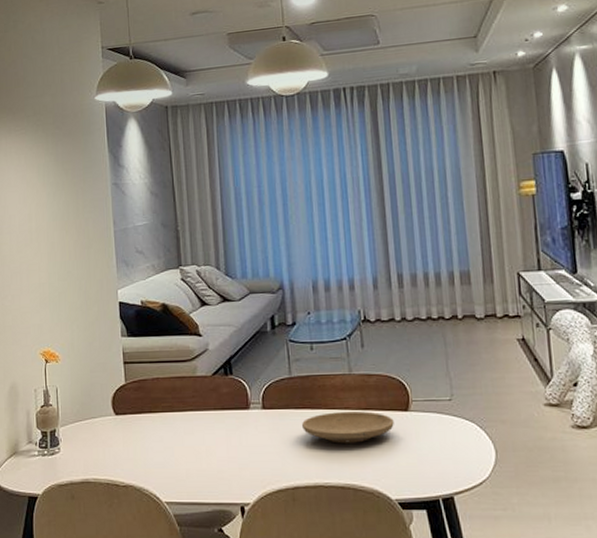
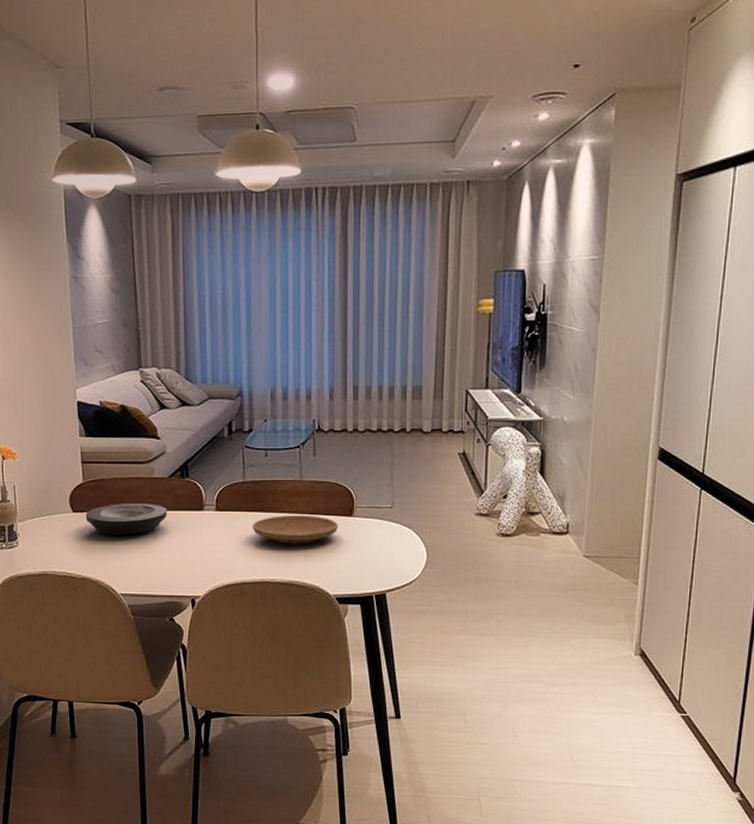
plate: none [128,403,212,439] -> present [85,504,167,536]

